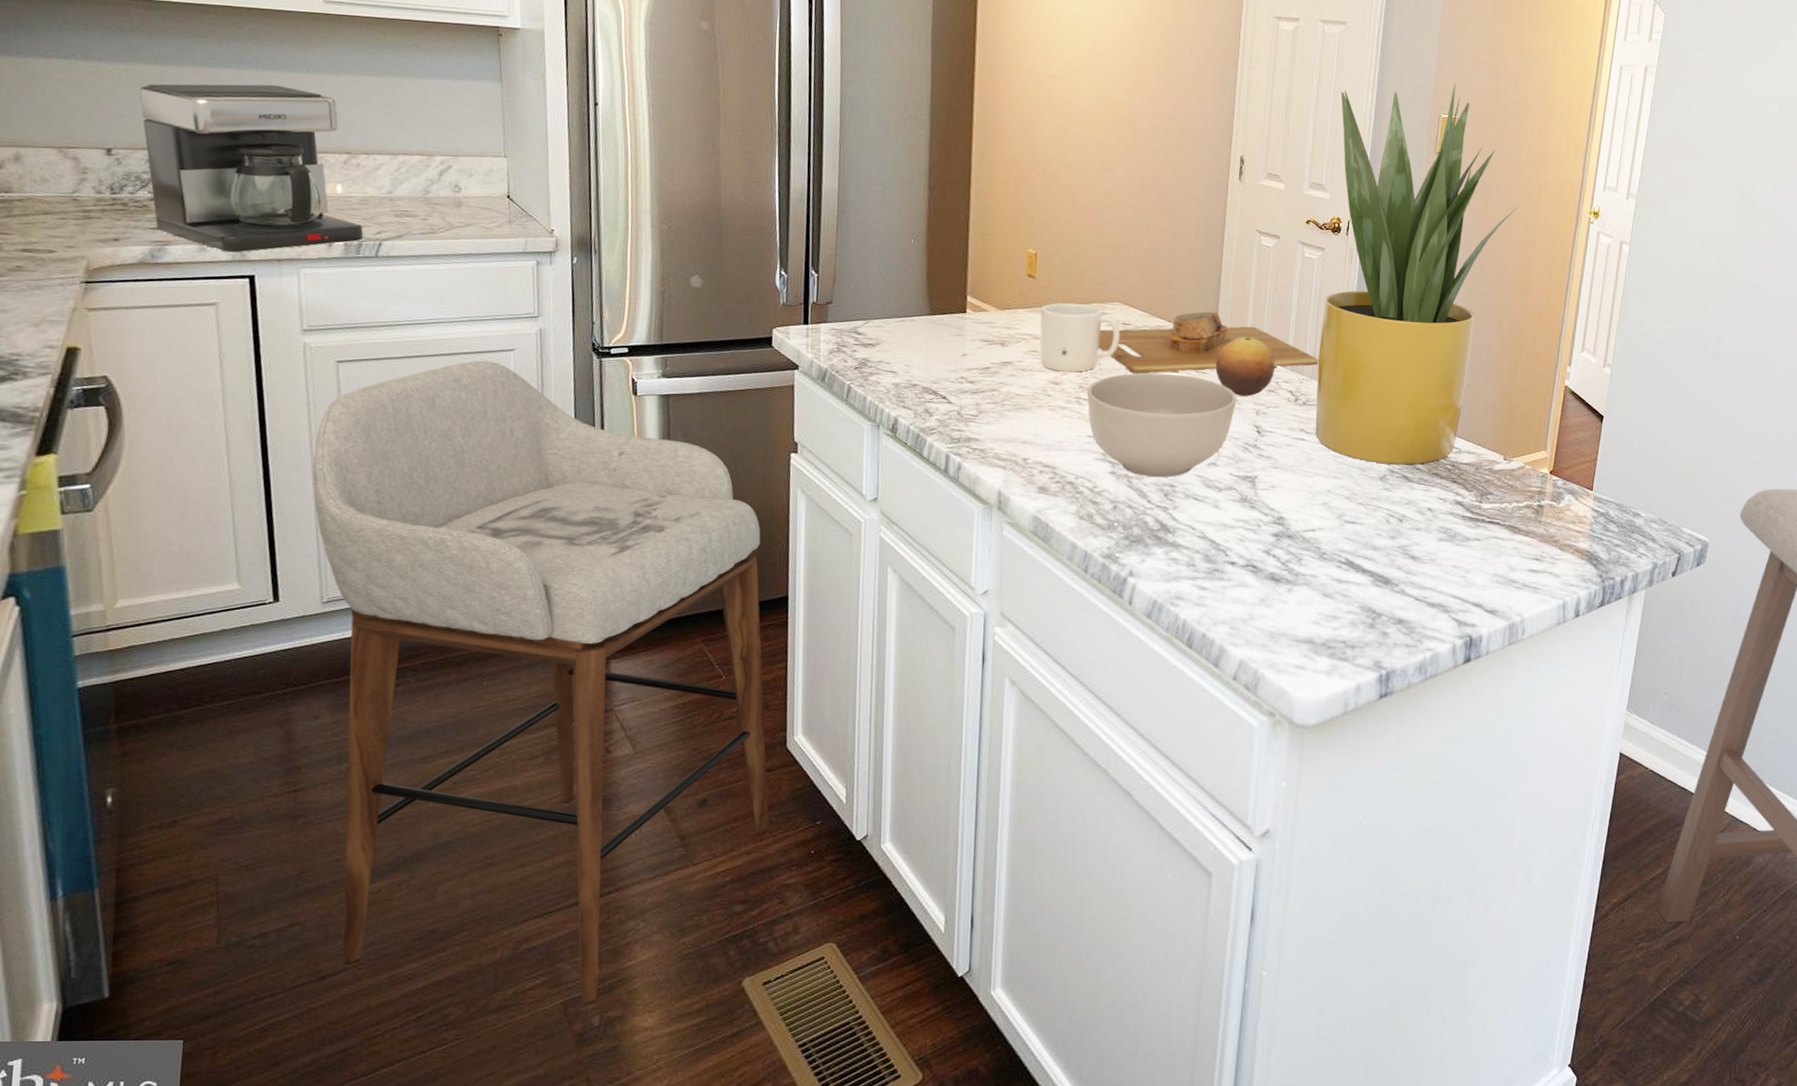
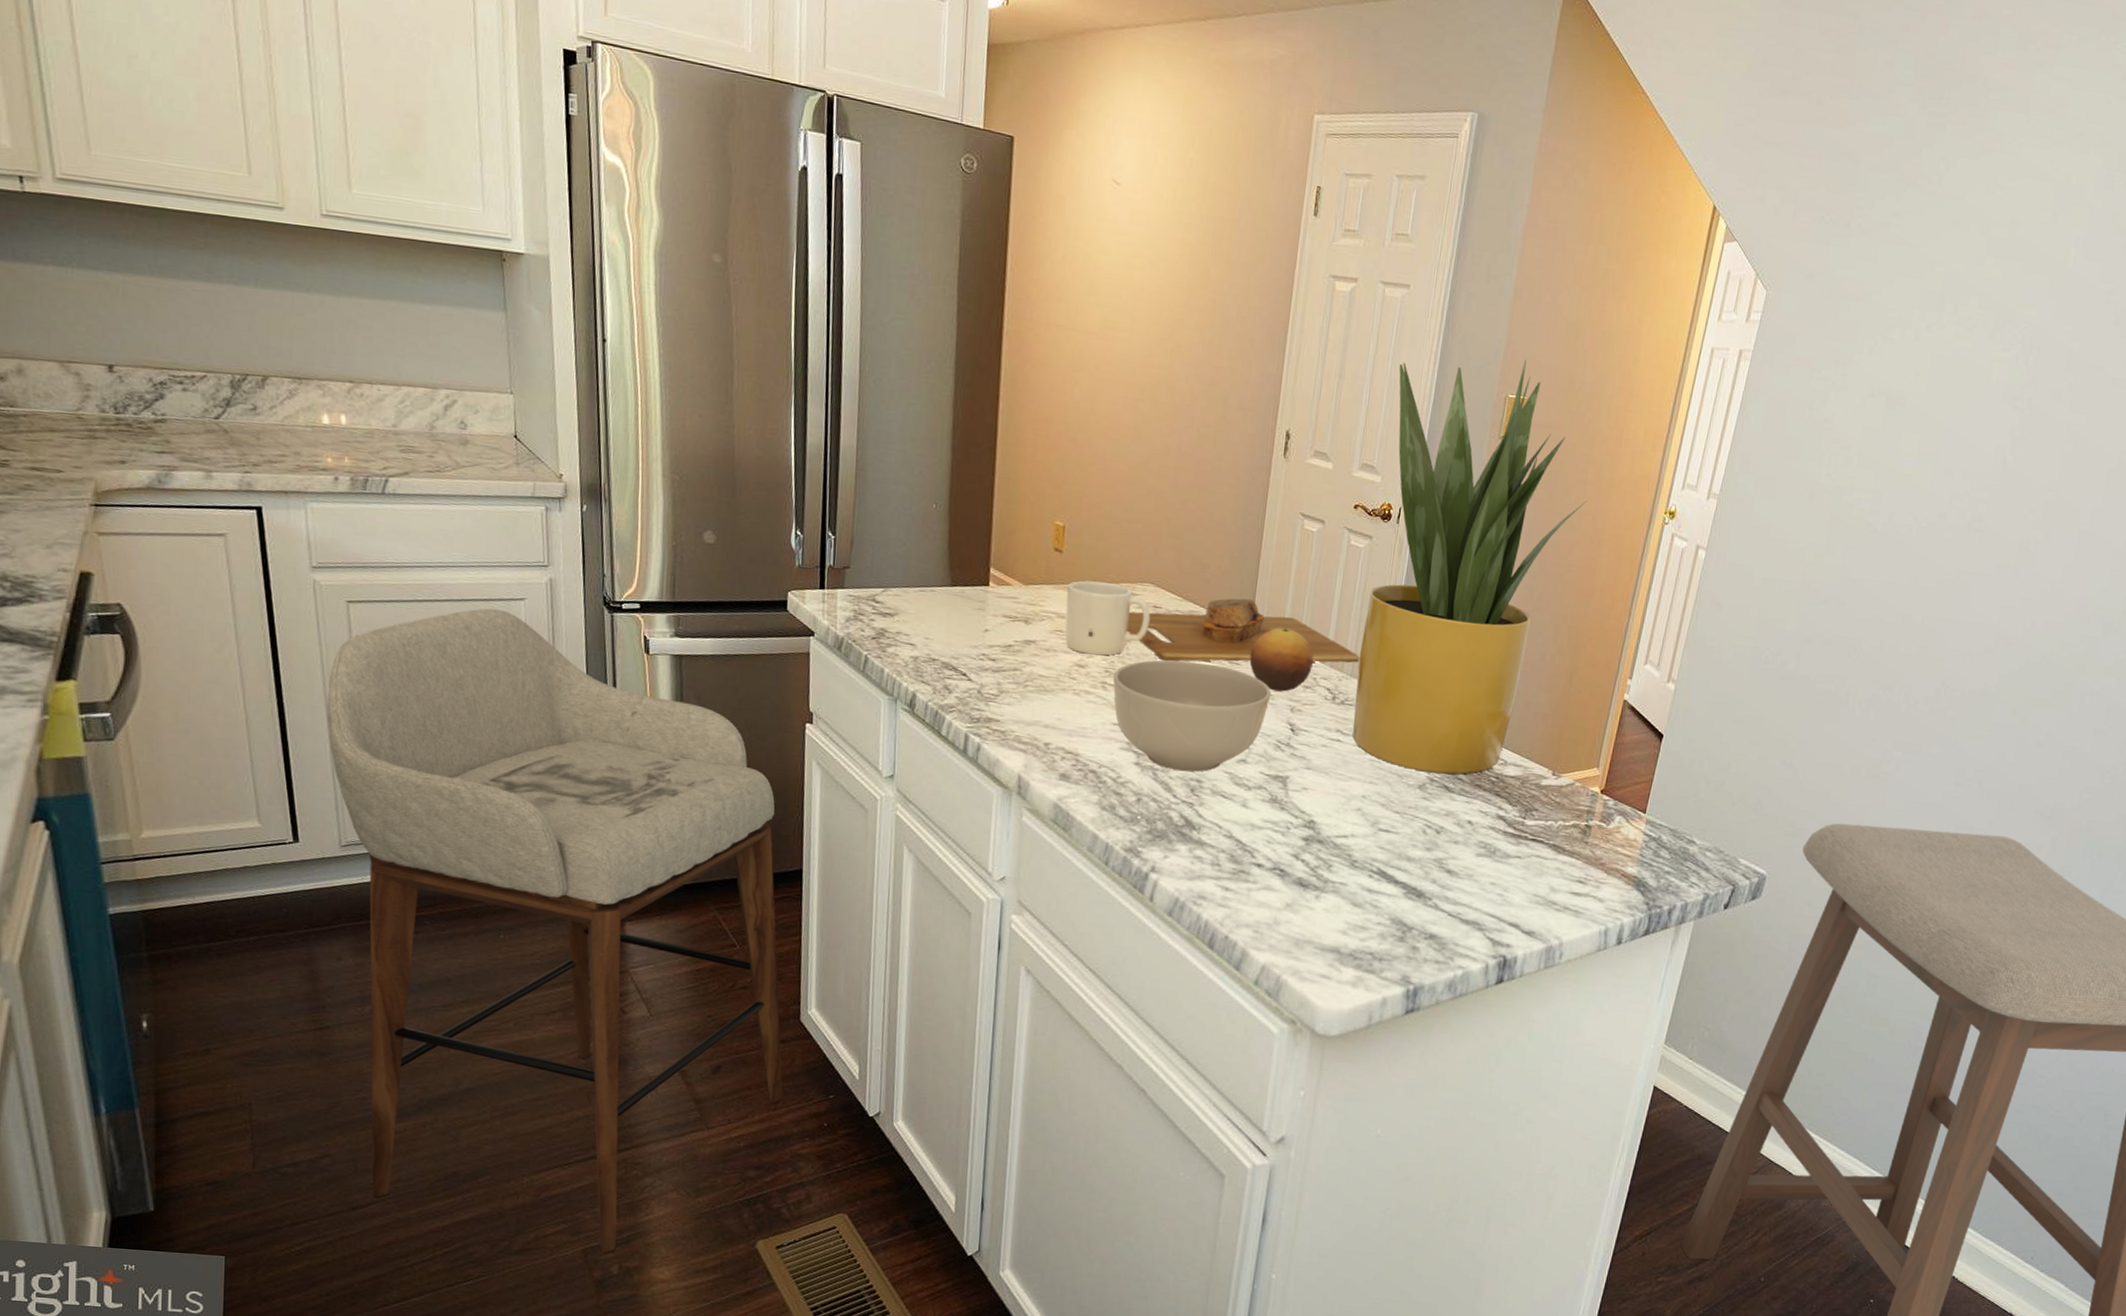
coffee maker: present [140,84,364,253] -> none [138,297,370,482]

